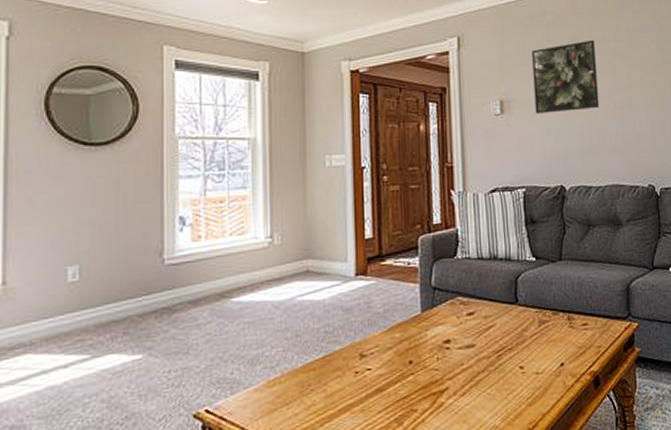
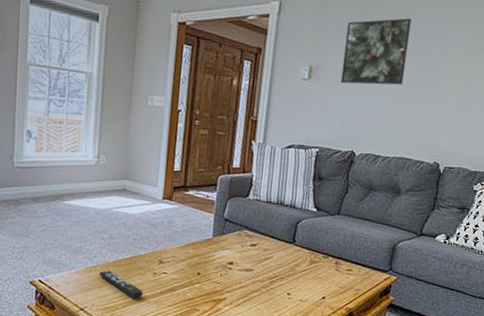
remote control: none [285,379,345,412] -> present [99,270,144,299]

